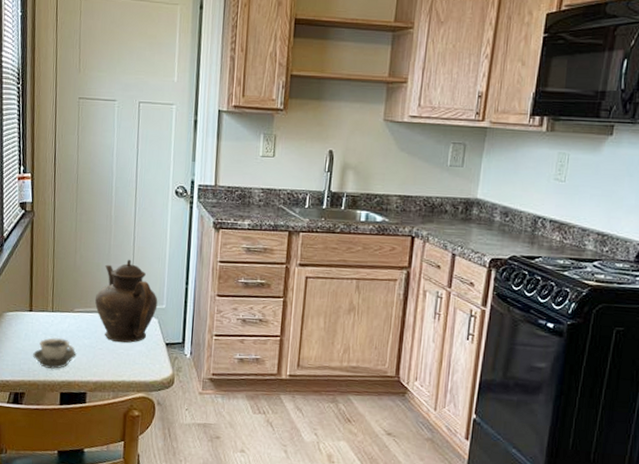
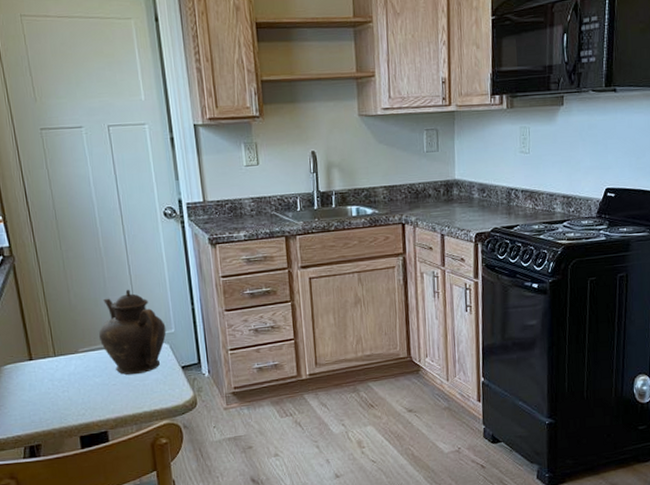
cup: present [33,337,77,370] -> none [42,381,90,415]

